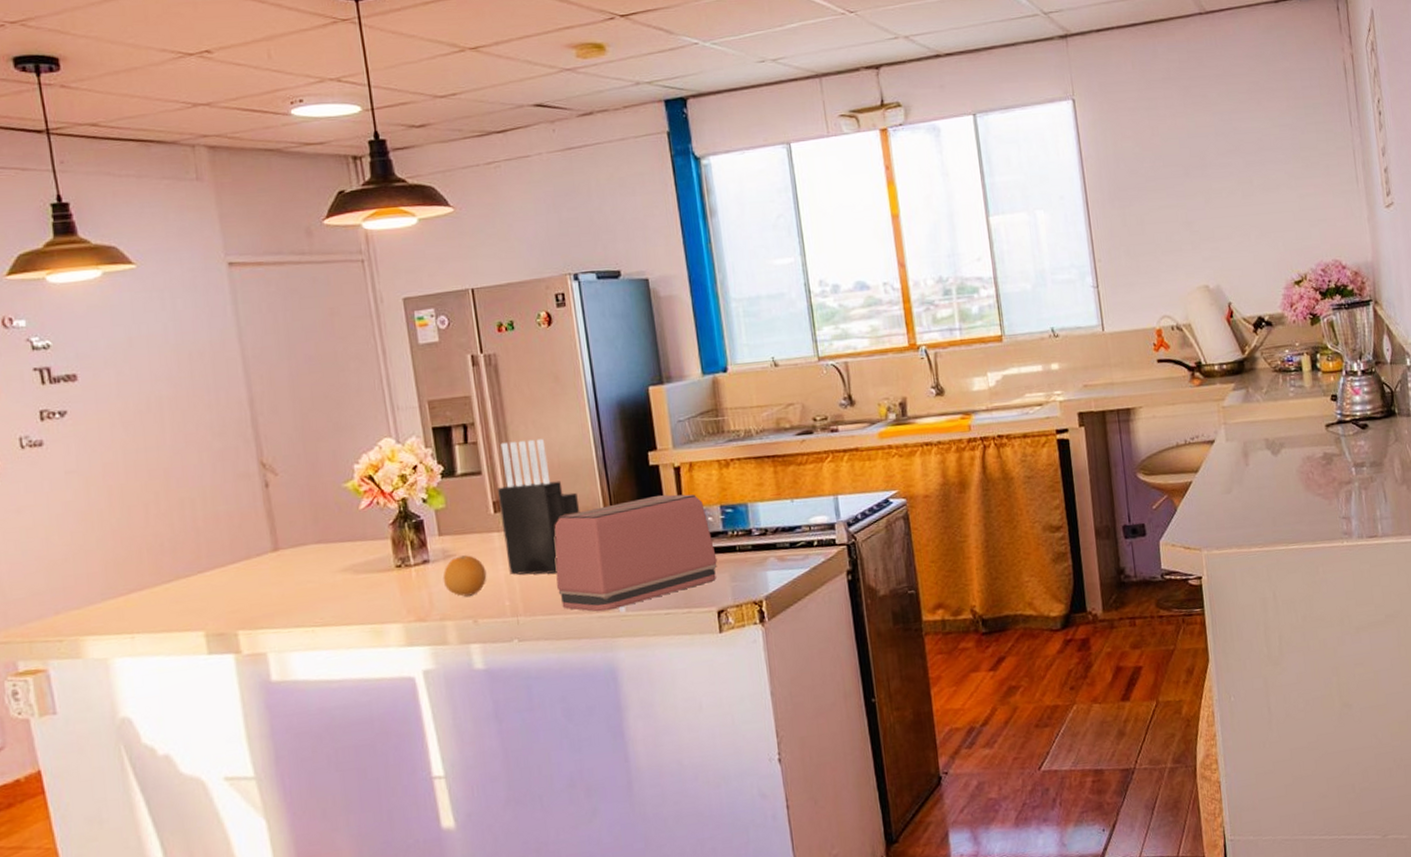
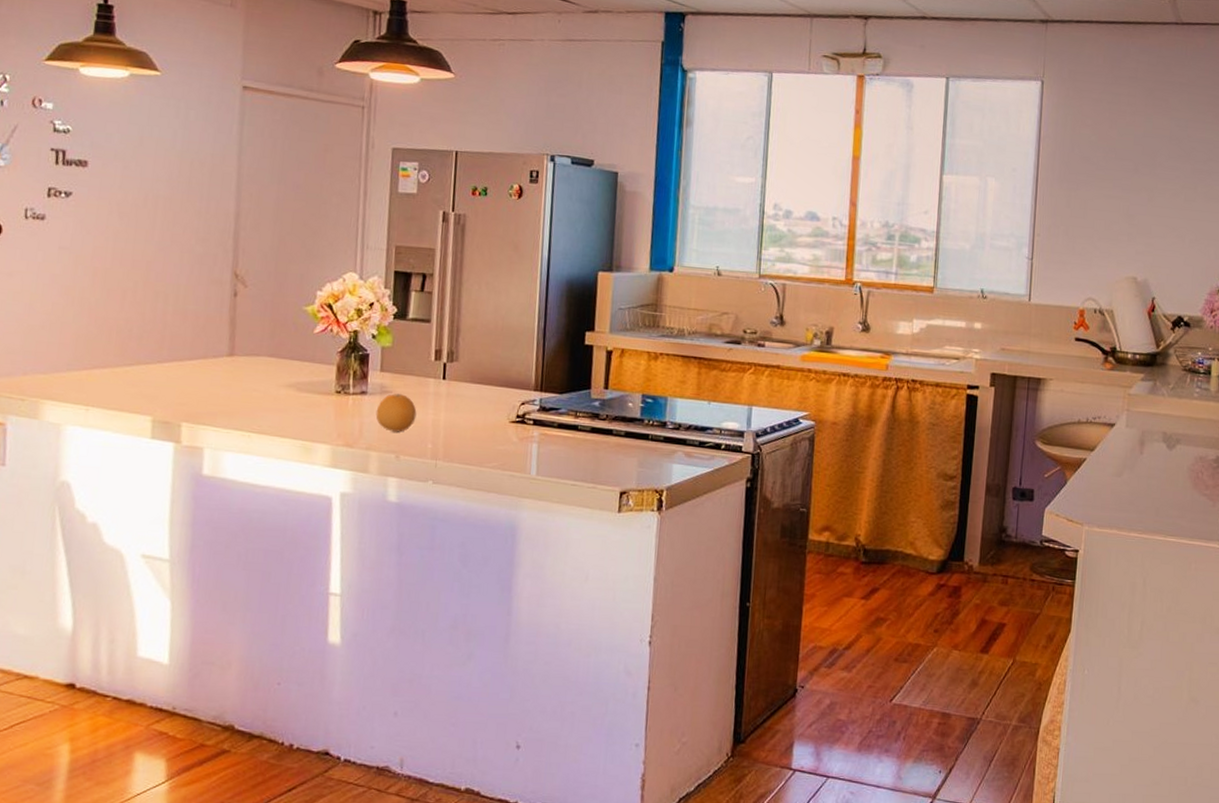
knife block: present [497,438,580,575] -> none [437,297,514,427]
toaster: present [554,494,718,612] -> none [478,373,630,471]

